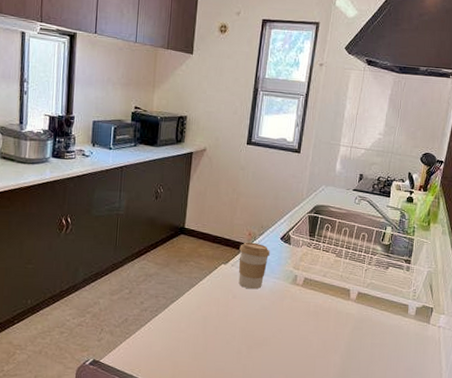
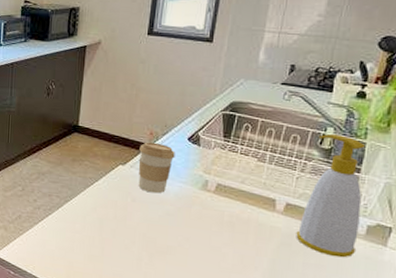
soap bottle: none [365,232,414,336] -> present [296,133,366,258]

